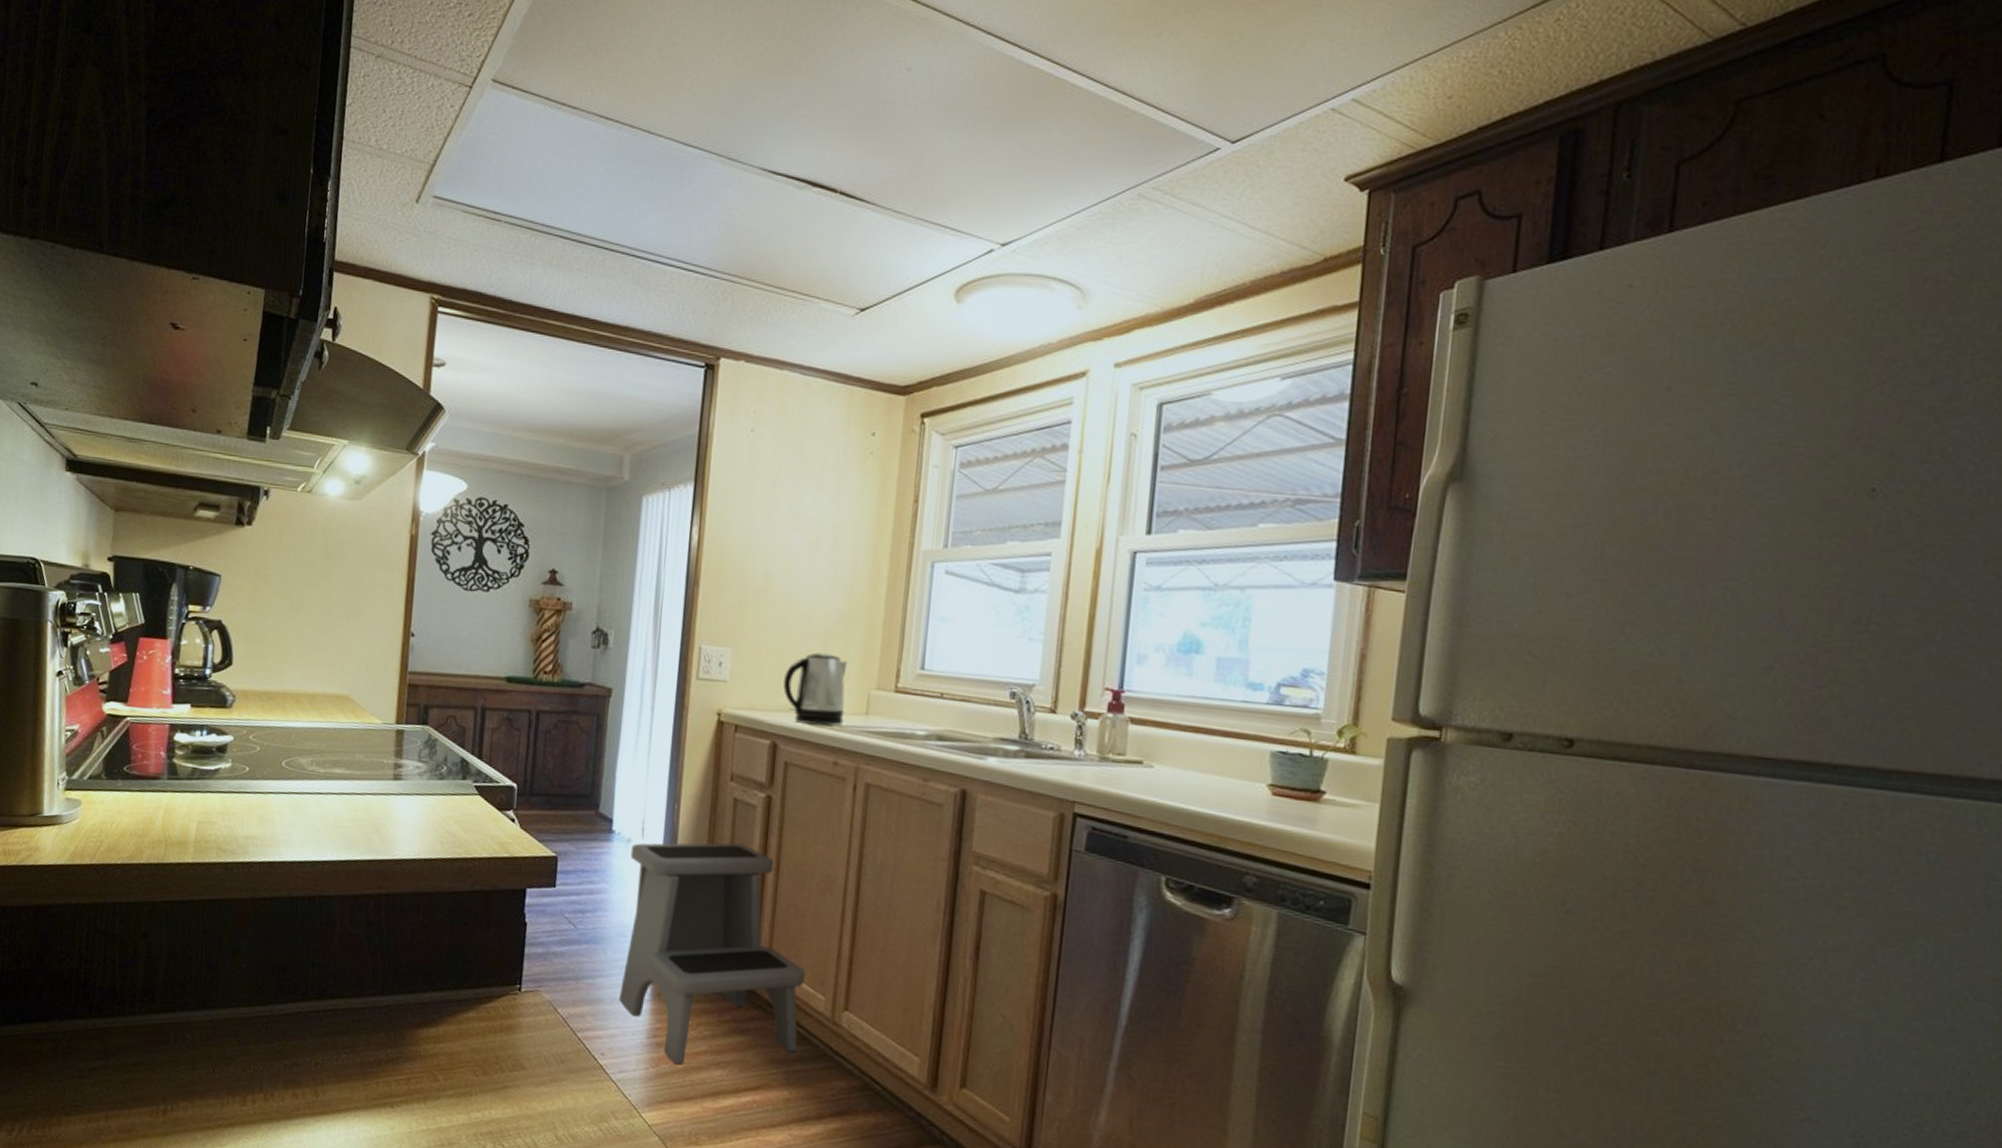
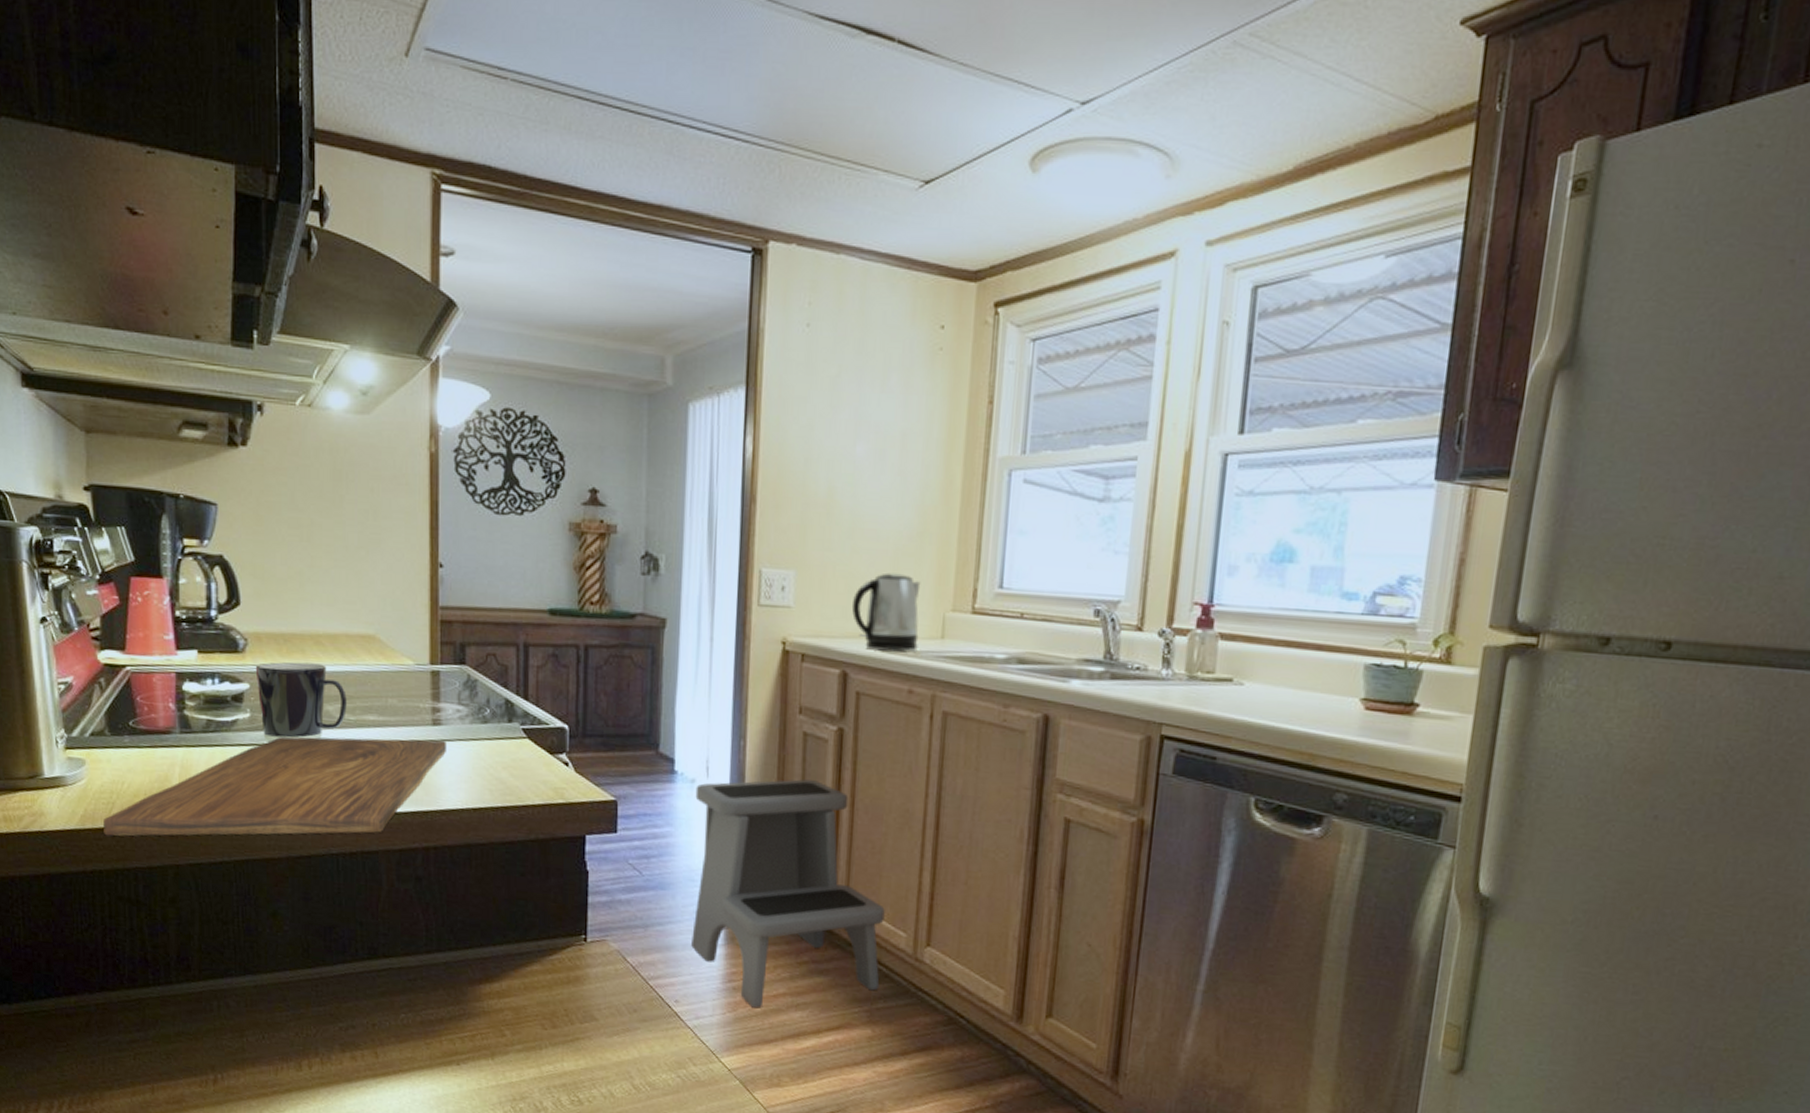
cutting board: none [90,785,405,879] -> present [103,736,446,836]
mug: none [239,717,319,789] -> present [255,662,347,741]

